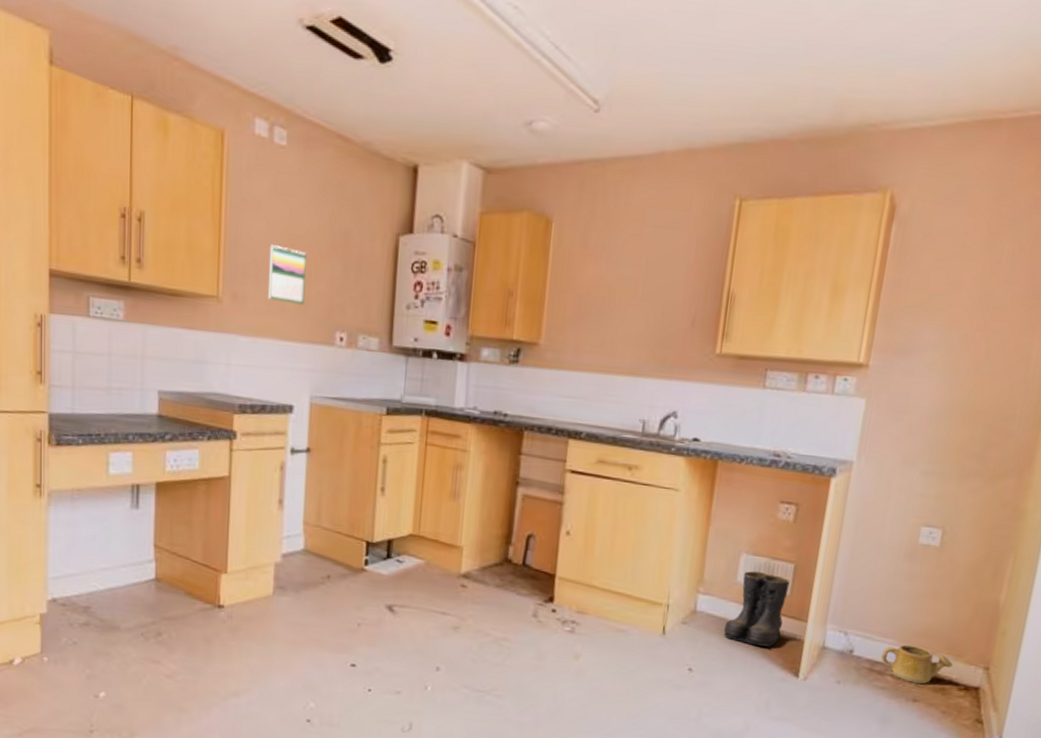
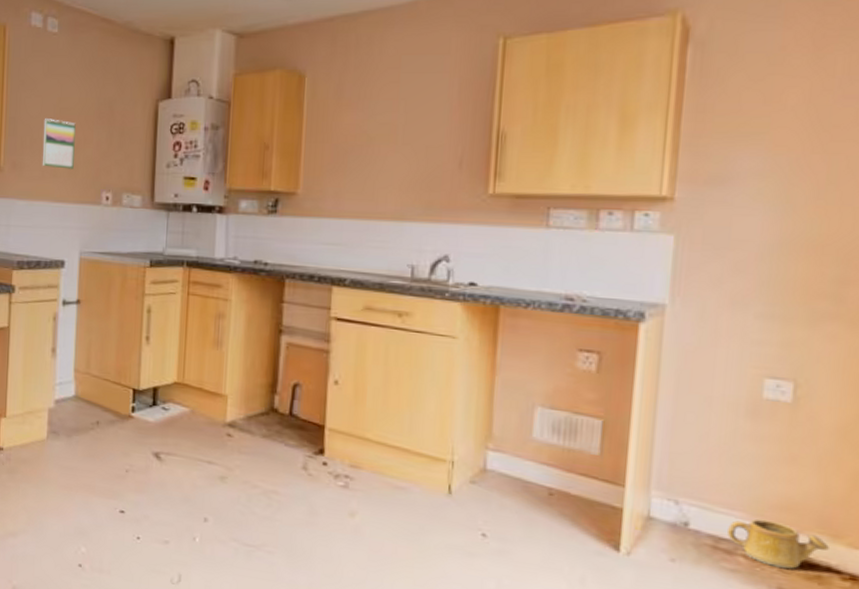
boots: present [723,571,790,647] -> none [520,426,598,514]

